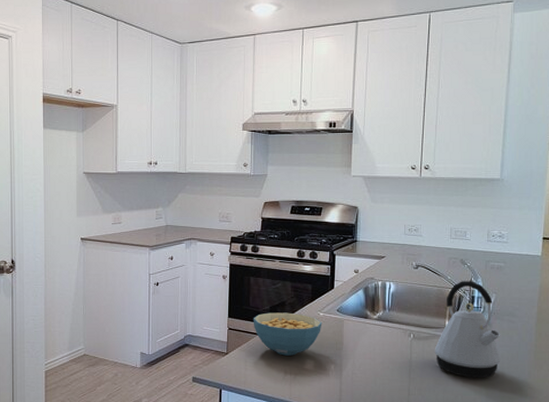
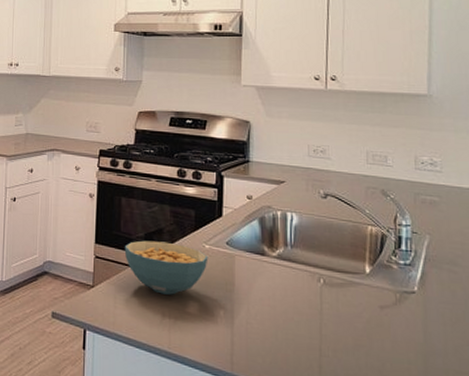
kettle: present [434,281,501,378] -> none [351,216,442,343]

